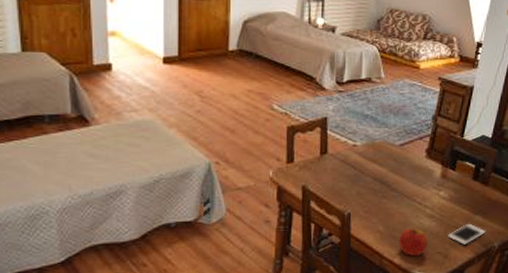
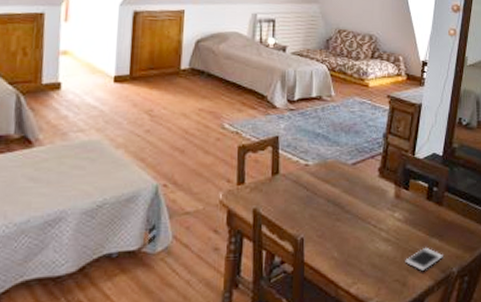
apple: present [399,228,428,256] -> none [355,253,385,285]

